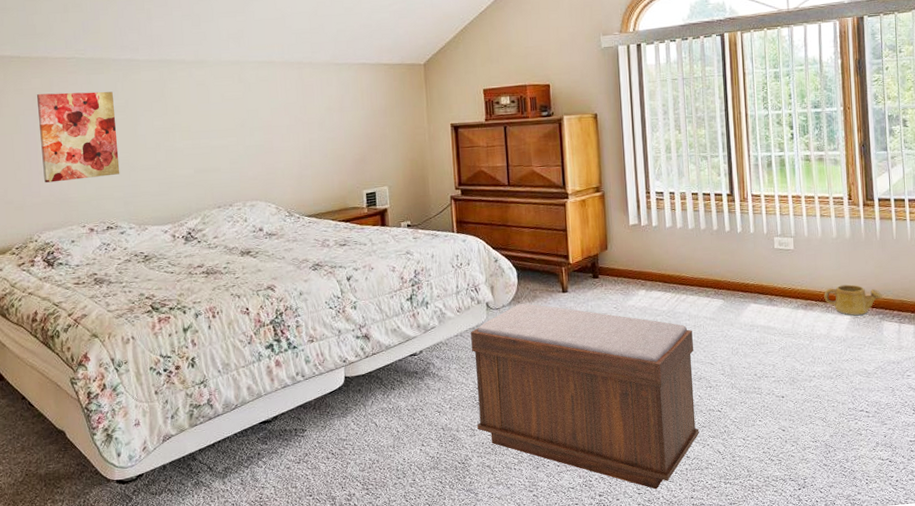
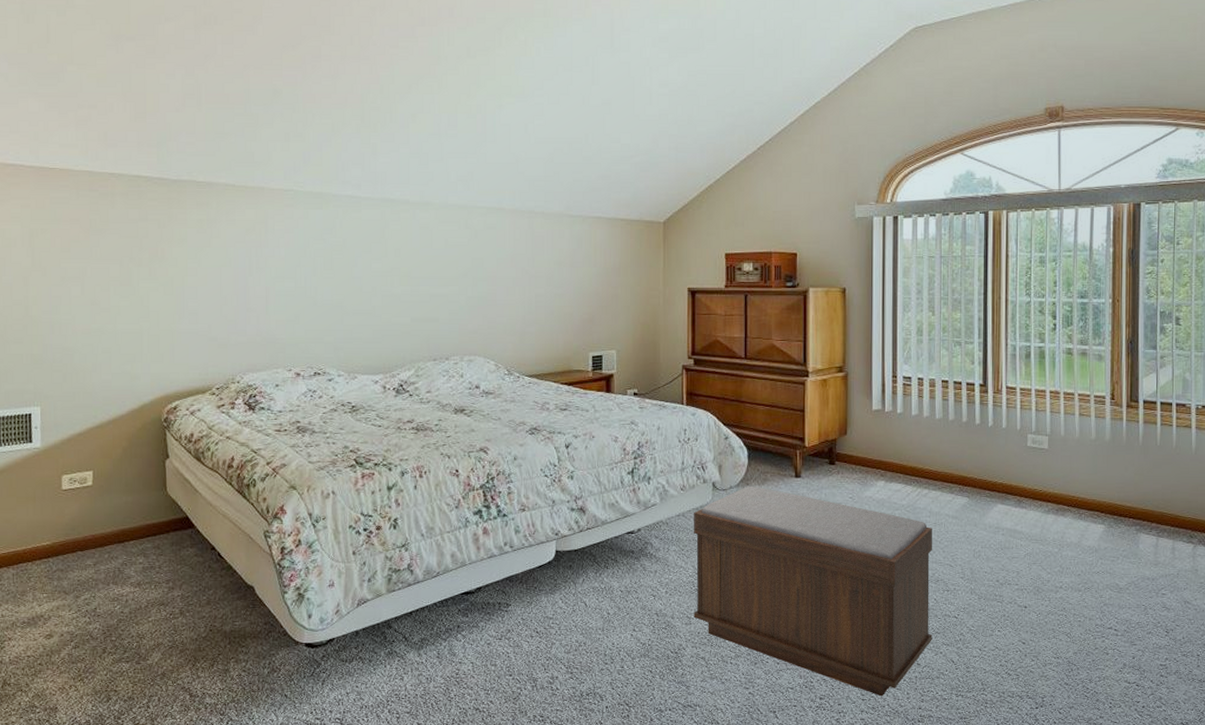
wall art: present [37,91,120,183] -> none [250,226,332,321]
watering can: present [824,284,883,315] -> none [1077,491,1142,524]

